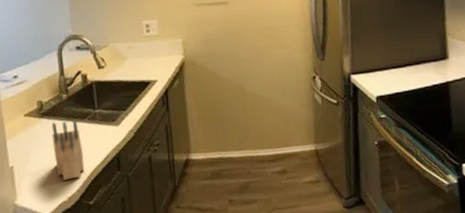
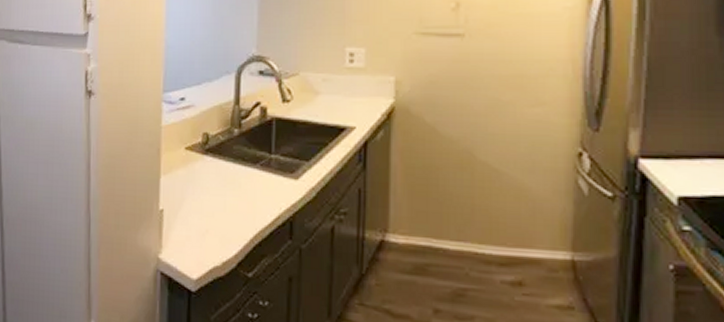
knife block: present [51,120,85,180] -> none [213,162,249,240]

